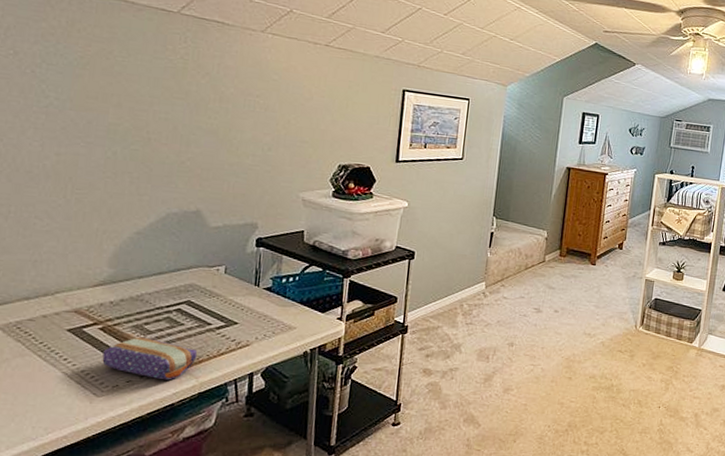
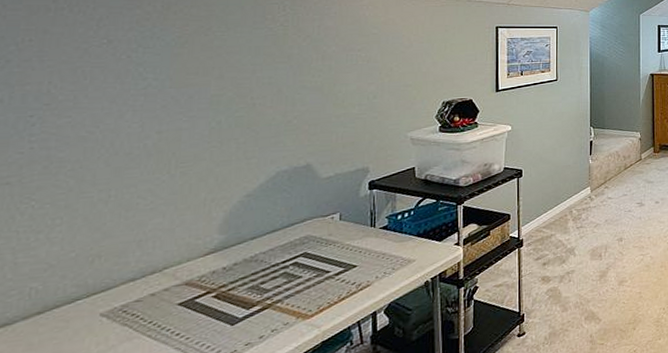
pencil case: present [102,336,198,381] -> none [217,296,318,336]

